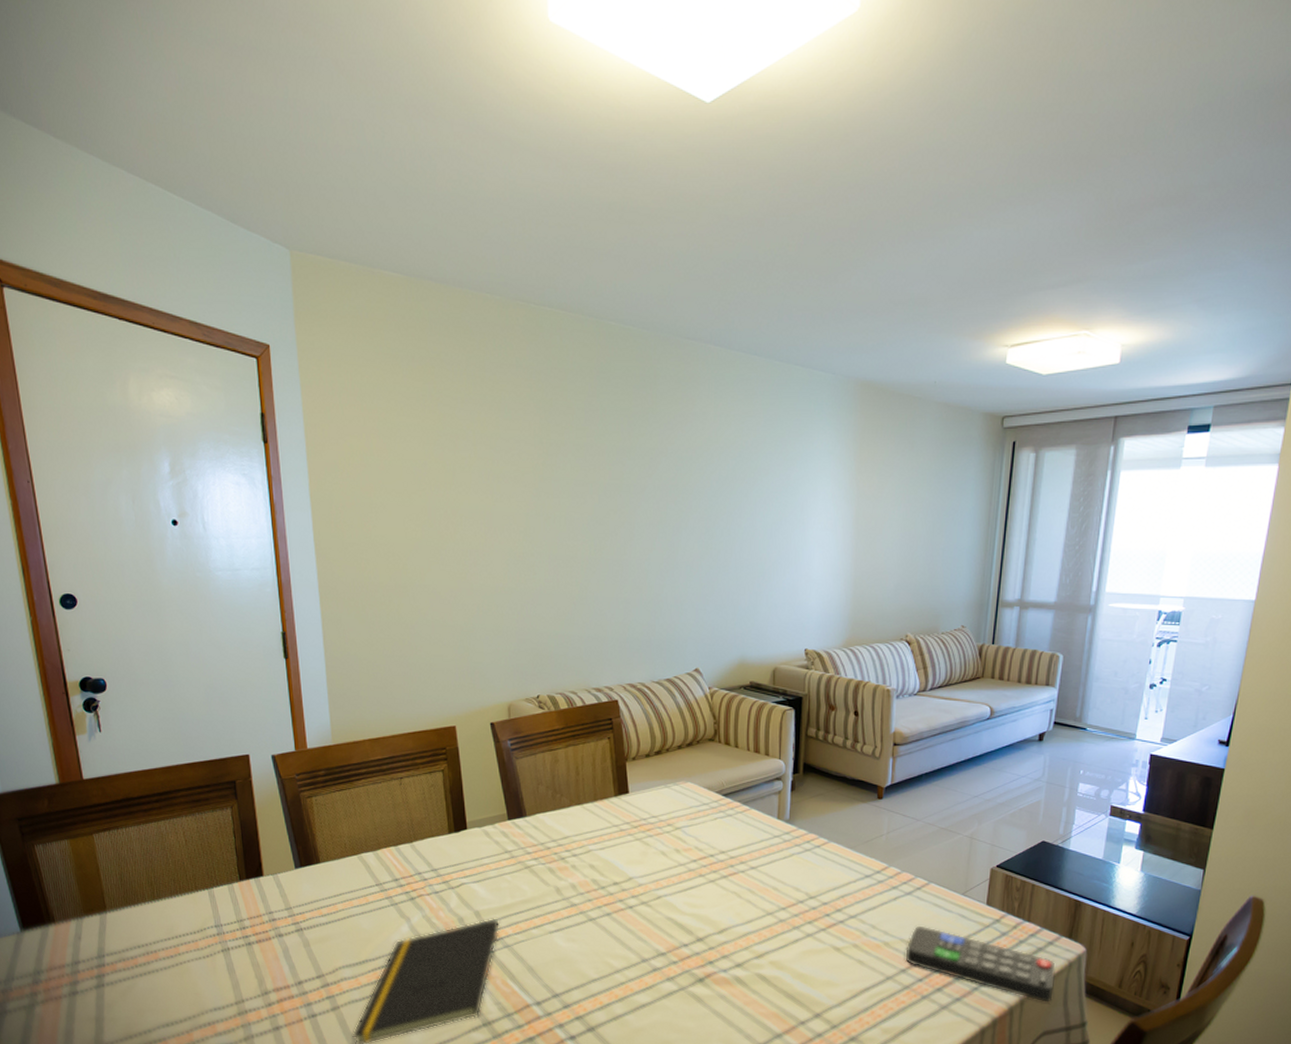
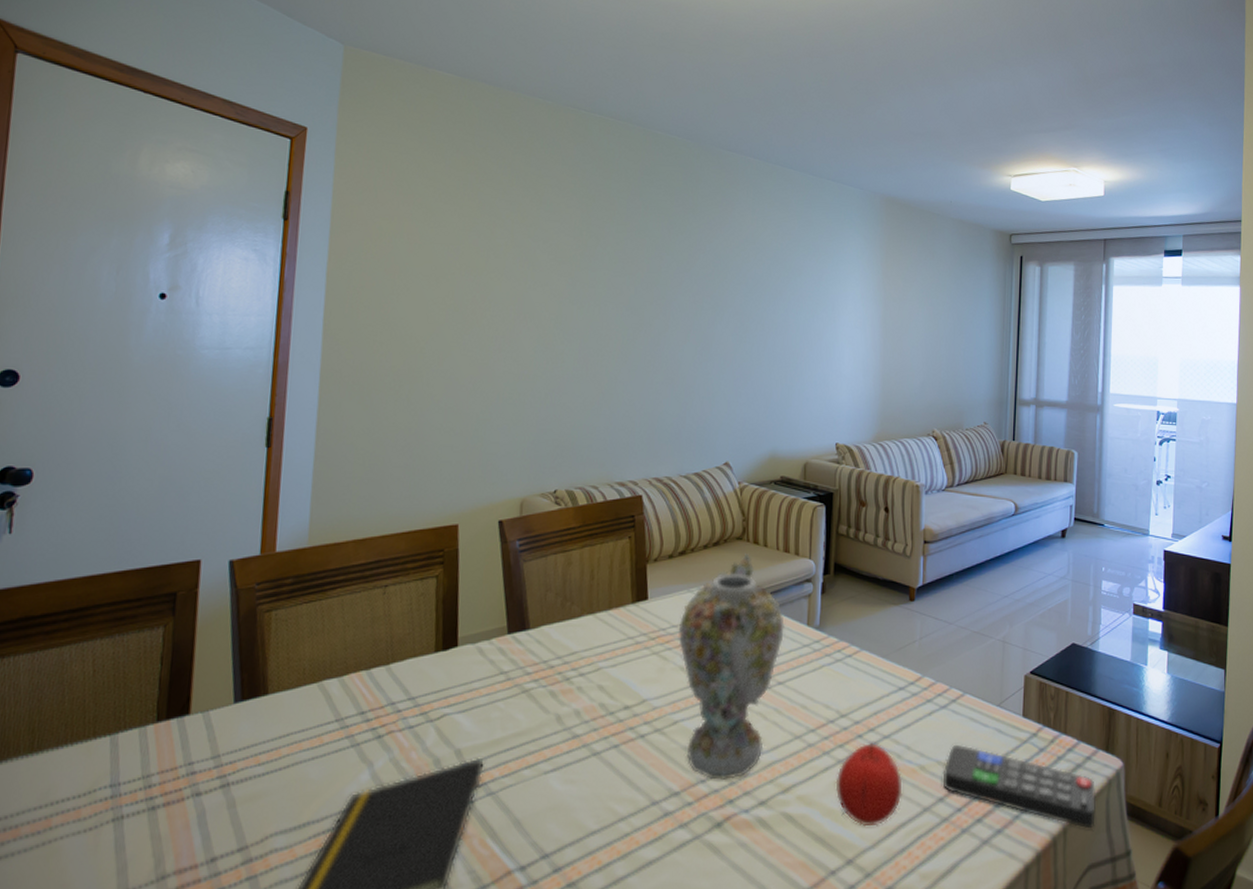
vase: none [657,754,756,945] -> present [678,554,785,780]
fruit: none [804,920,868,989] -> present [835,742,903,827]

